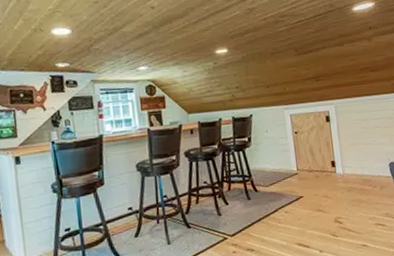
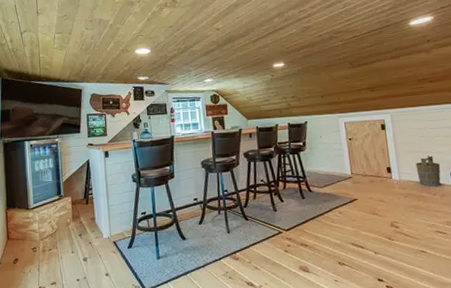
bucket: none [358,147,381,180] -> present [415,155,441,188]

